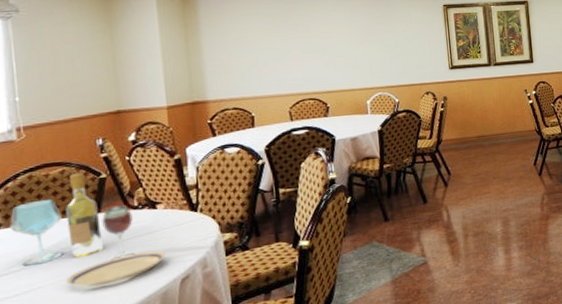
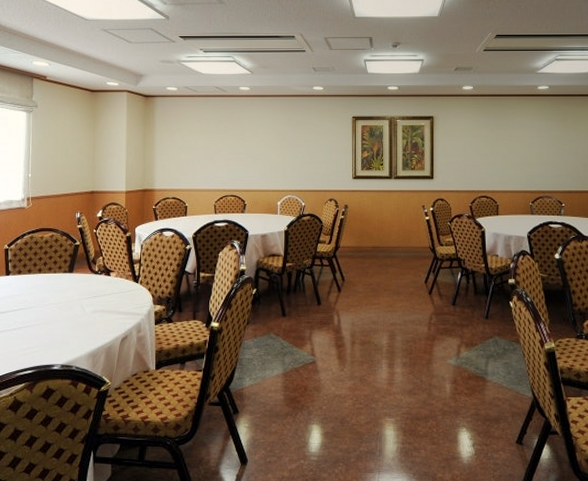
wine glass: present [10,199,63,266] -> none [16,256,48,308]
plate: present [65,250,166,288] -> none [45,310,113,333]
bottle: present [66,173,103,258] -> none [51,239,72,307]
wineglass: present [102,204,134,260] -> none [73,269,94,313]

